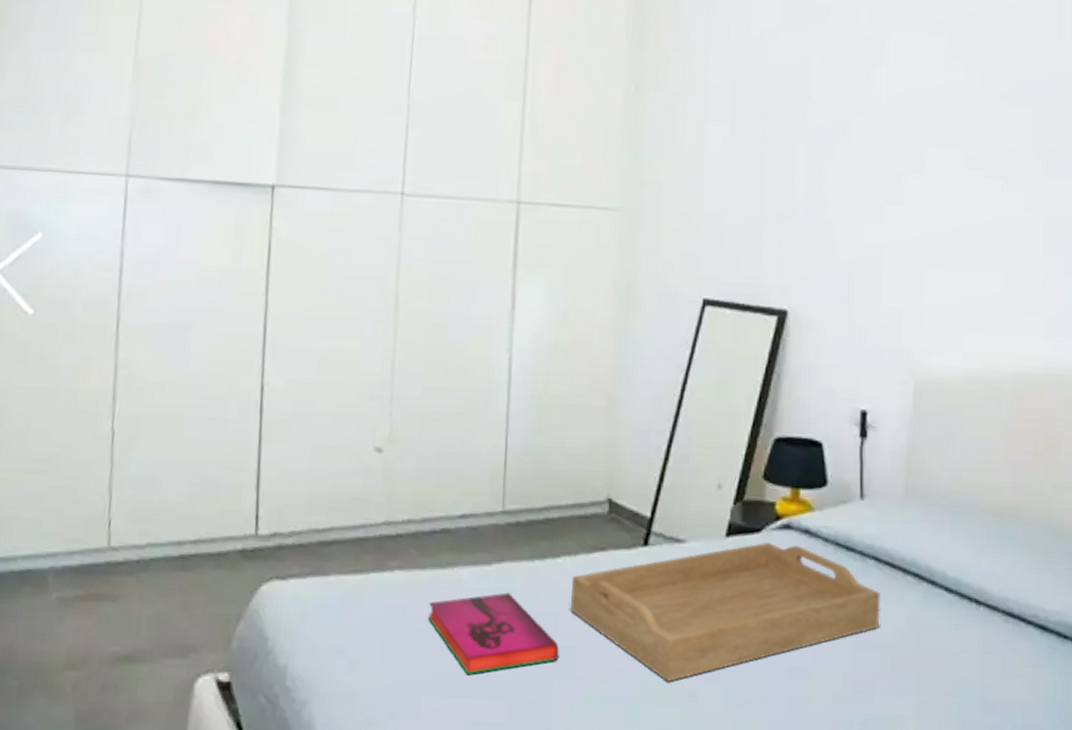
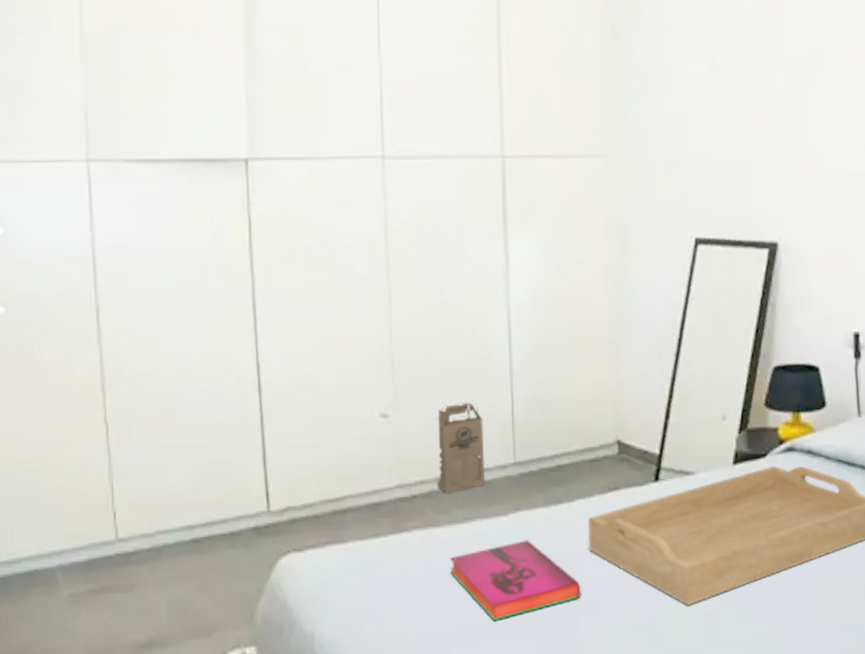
cardboard box: none [424,443,475,536] -> present [436,401,485,494]

